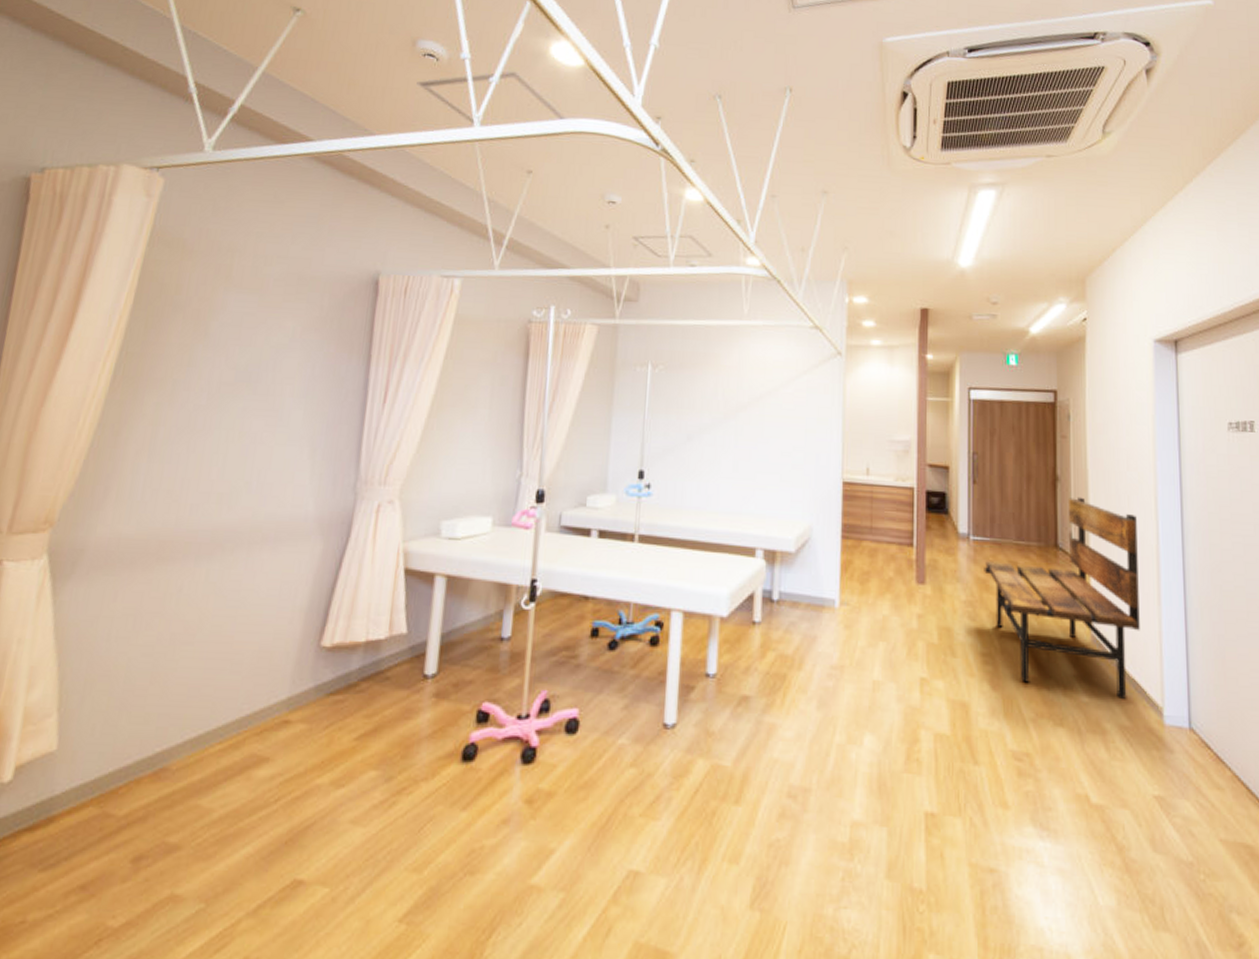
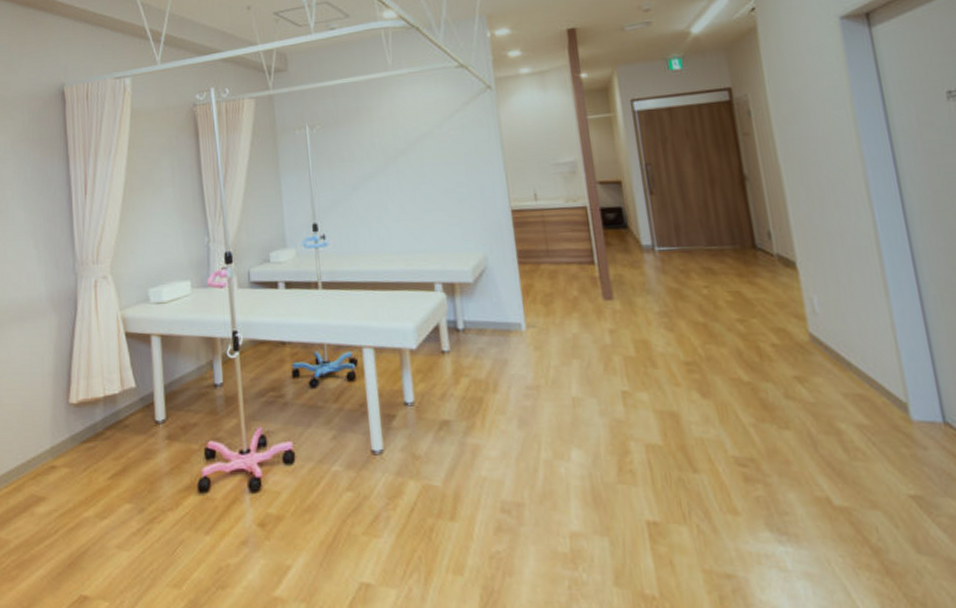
bench: present [984,497,1140,699] -> none [675,193,867,397]

